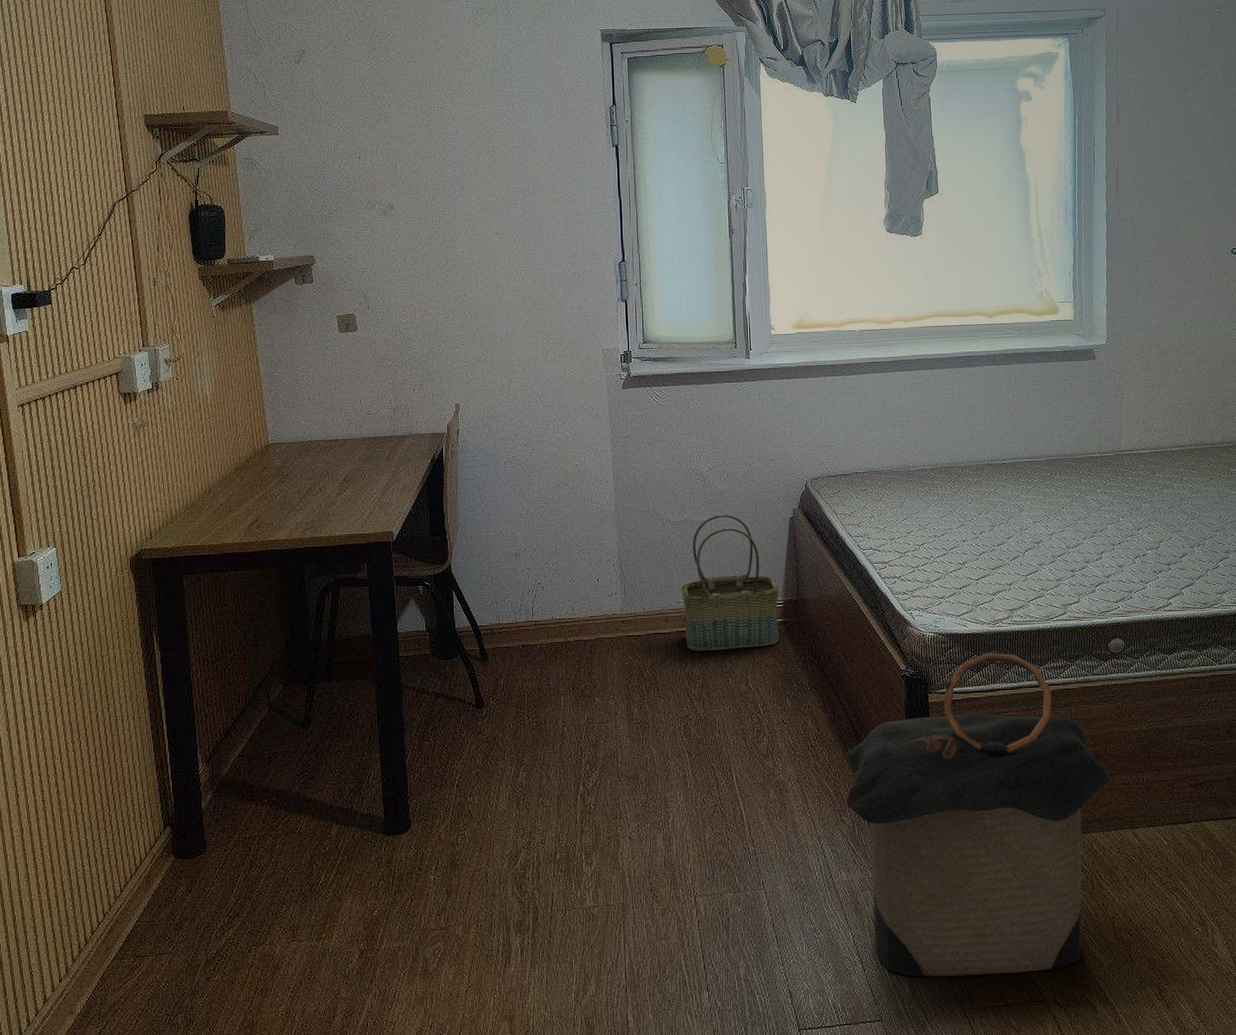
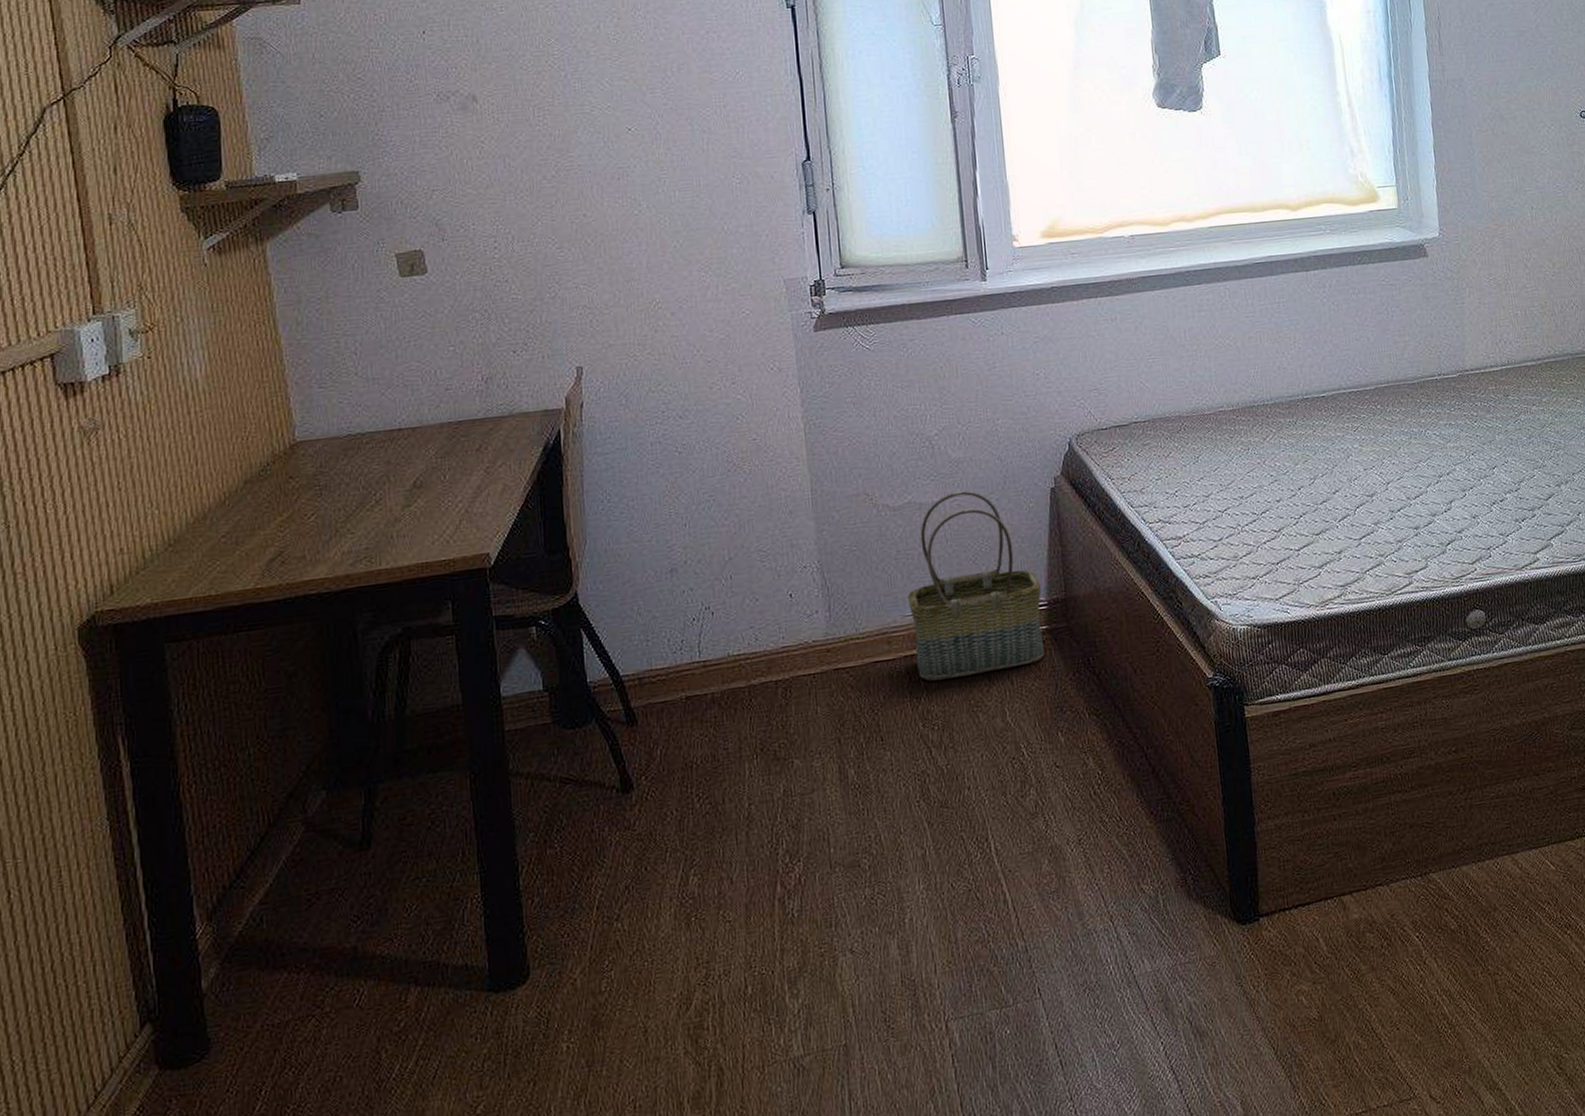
laundry hamper: present [845,653,1109,977] -> none [1140,643,1479,1091]

